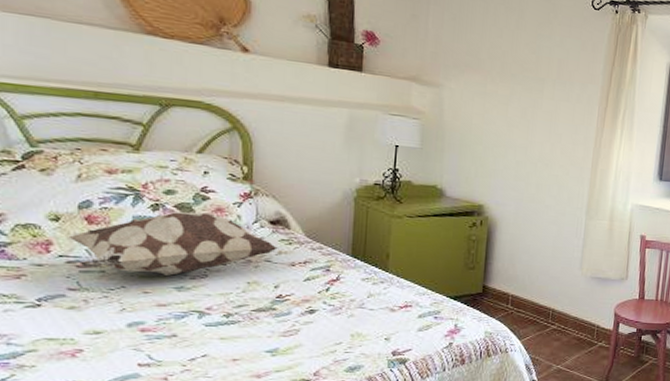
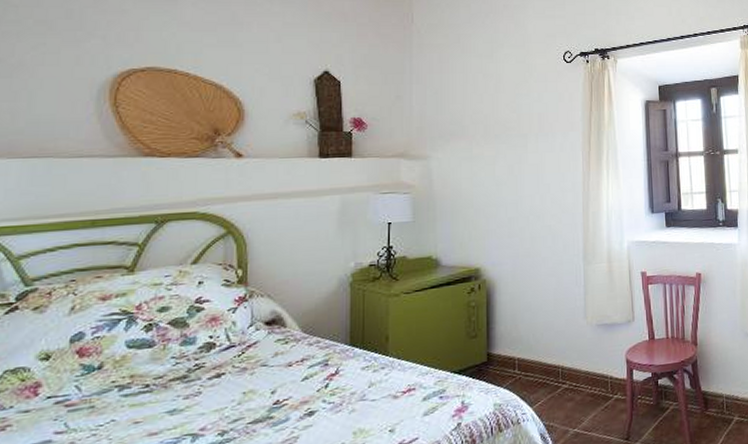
decorative pillow: present [66,211,278,276] -> none [56,324,274,406]

